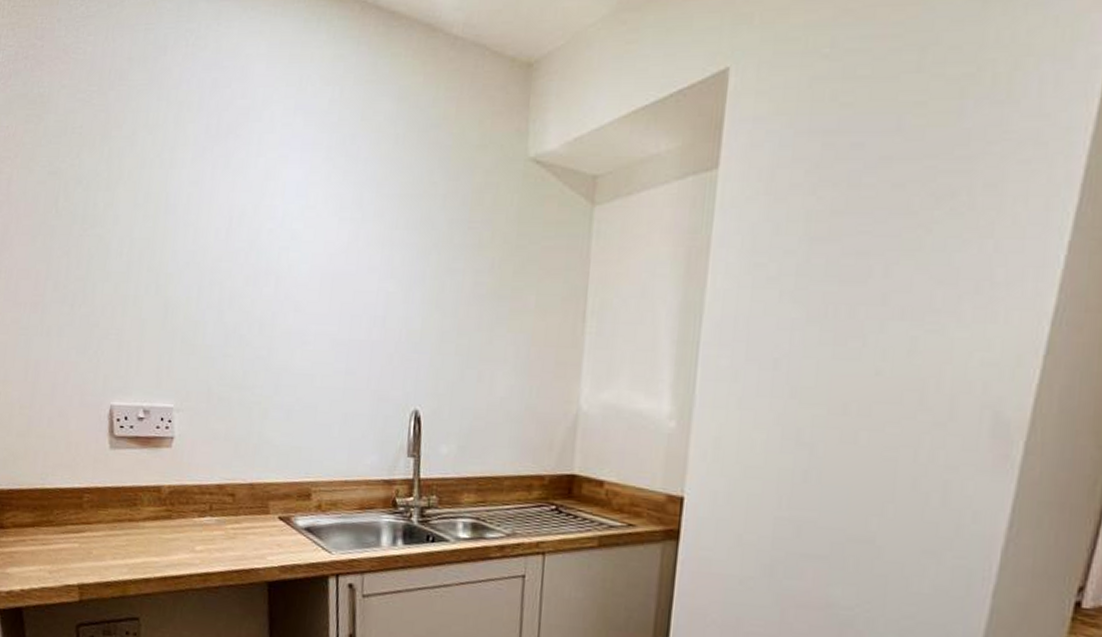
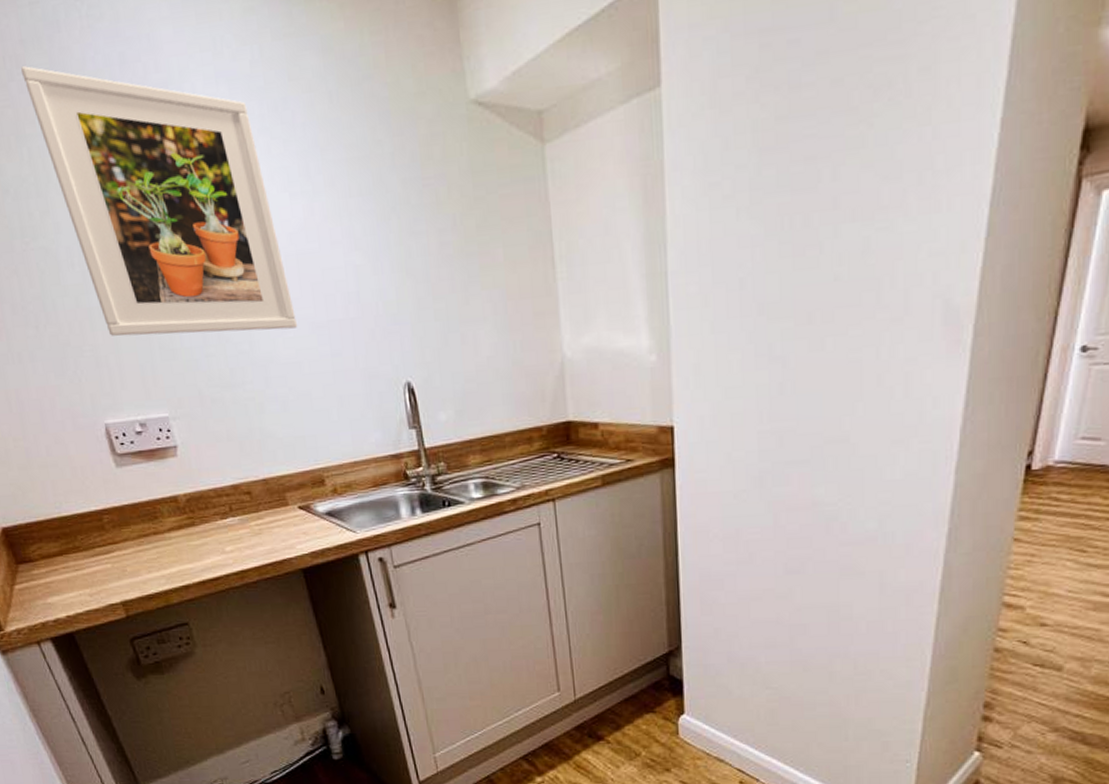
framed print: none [122,79,320,342] -> present [21,66,298,337]

